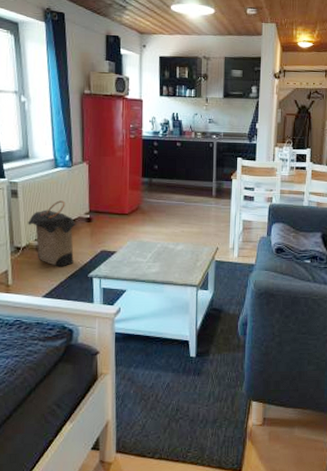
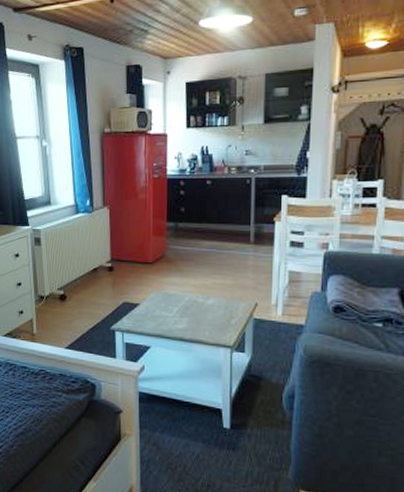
laundry hamper: present [28,200,77,267] -> none [51,248,98,318]

